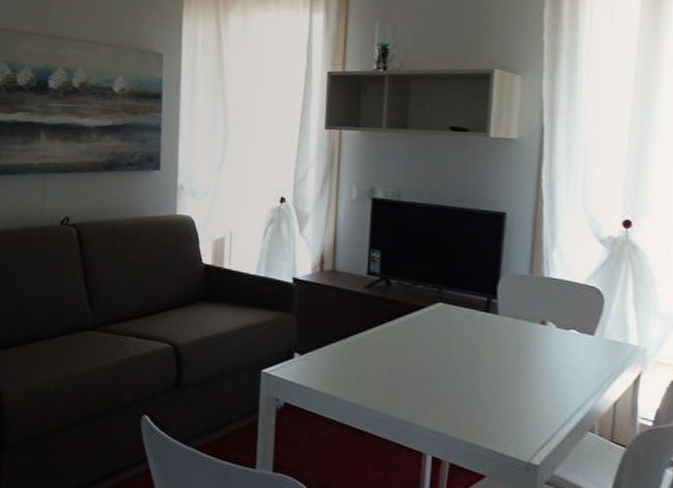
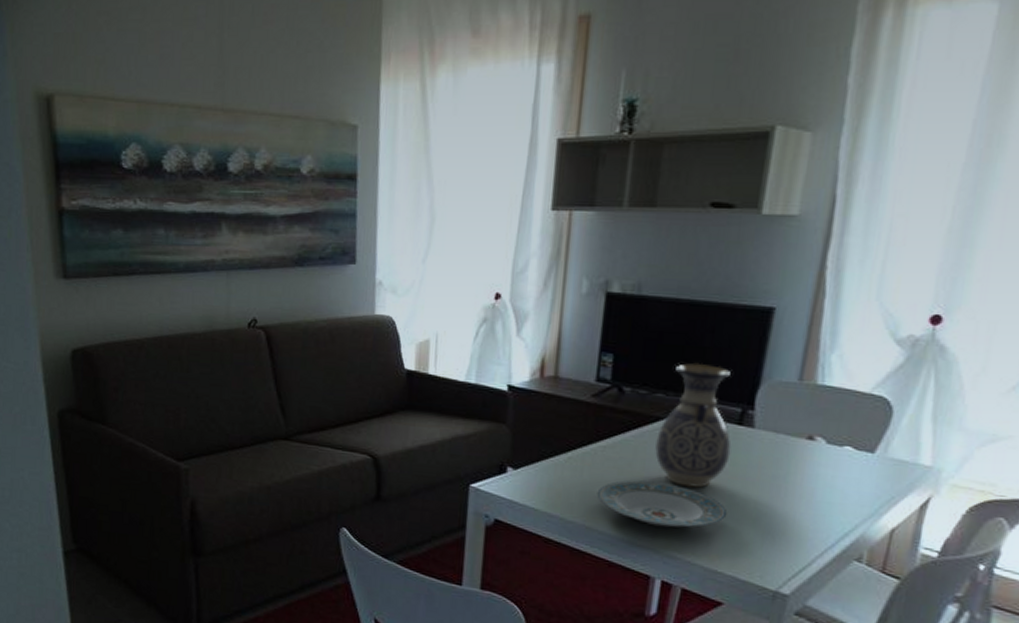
plate: none [372,363,483,406] -> present [596,480,728,528]
vase: none [420,258,481,369] -> present [655,362,732,488]

